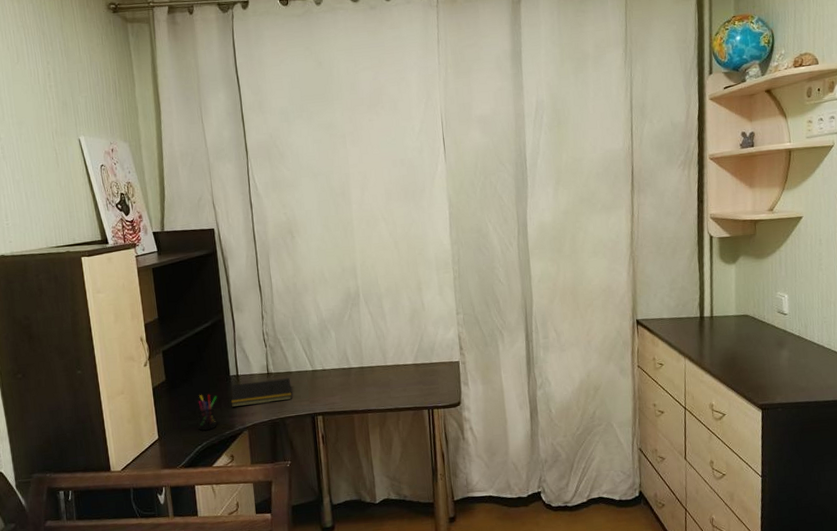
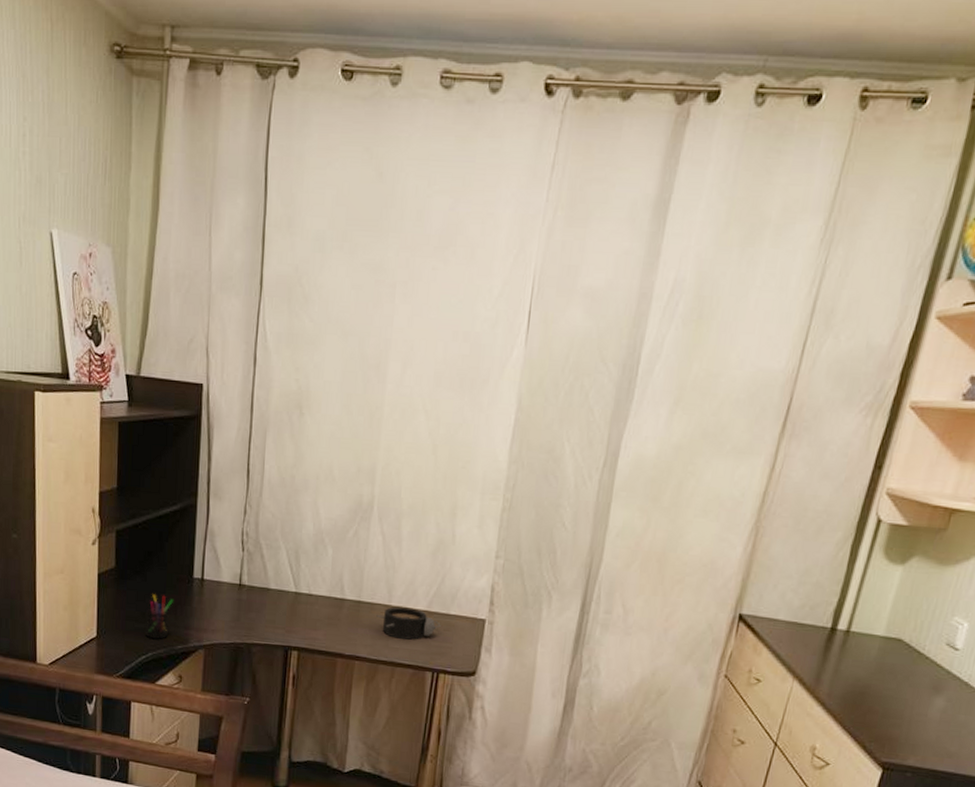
notepad: present [231,377,292,408] -> none [188,590,266,624]
alarm clock: none [377,364,427,390] -> present [376,606,441,640]

